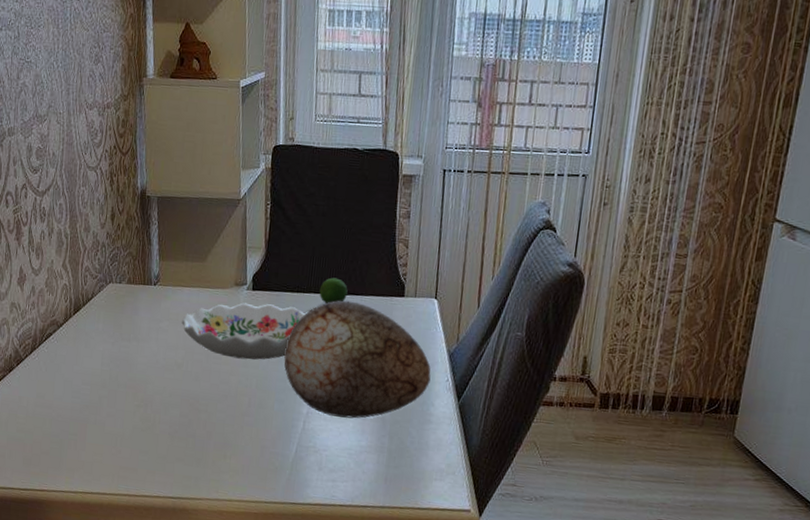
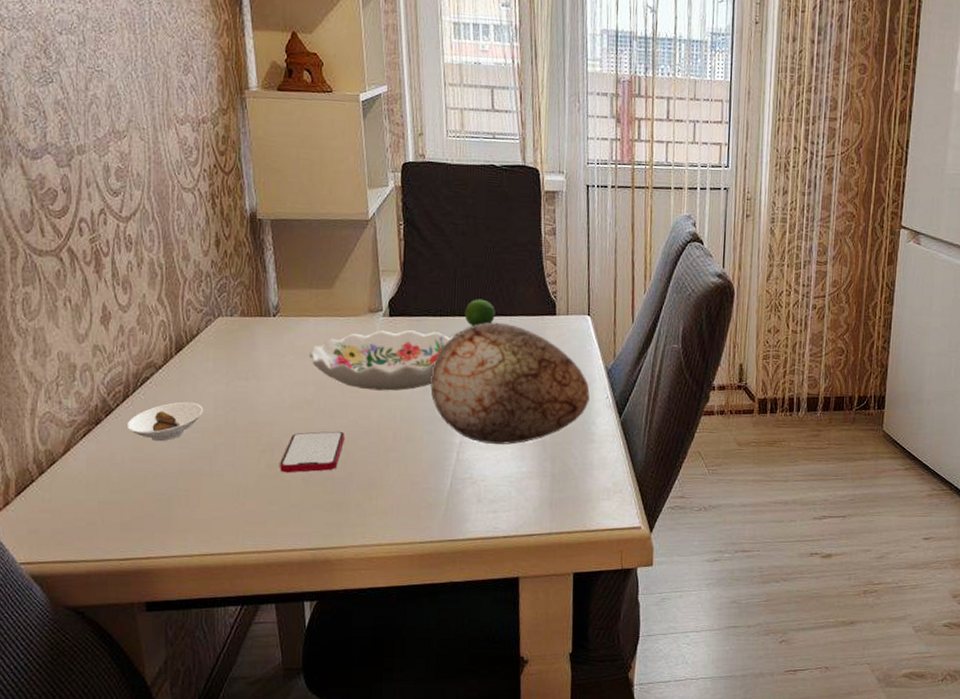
saucer: none [32,356,93,391] -> present [126,401,204,442]
smartphone: none [151,391,207,429] -> present [280,431,344,473]

